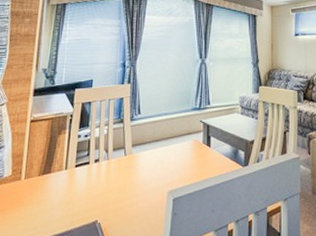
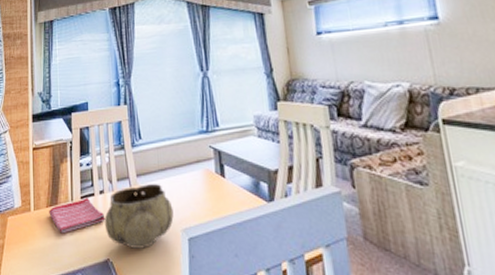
dish towel: none [40,166,98,200] -> present [49,198,106,234]
decorative bowl: none [96,153,163,210] -> present [104,184,174,249]

